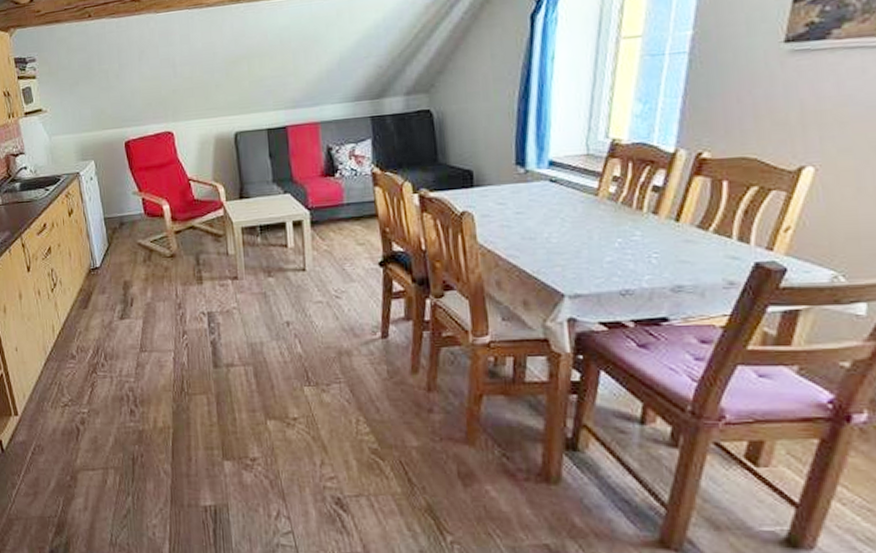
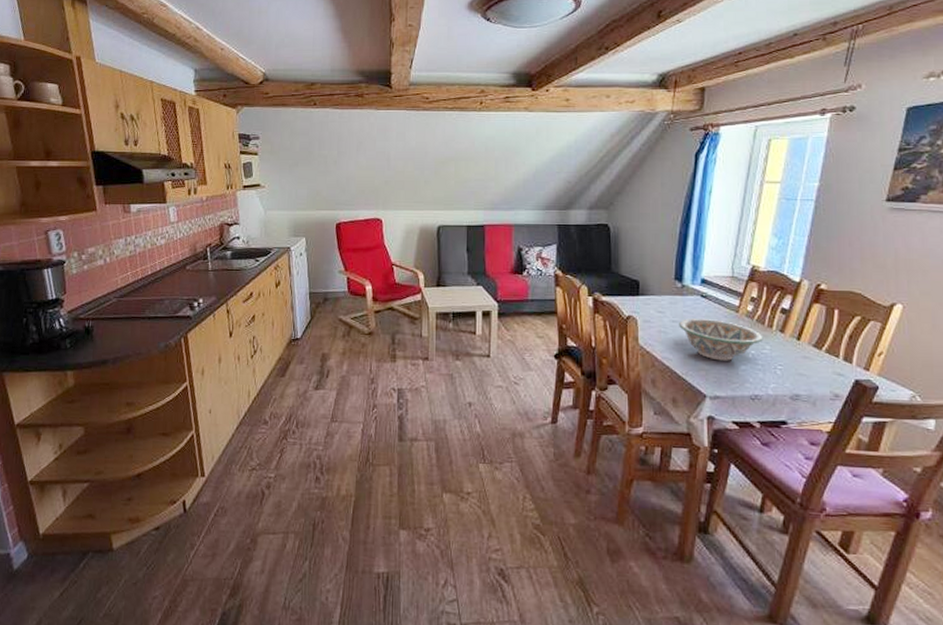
decorative bowl: none [525,206,632,254] -> present [679,319,763,361]

